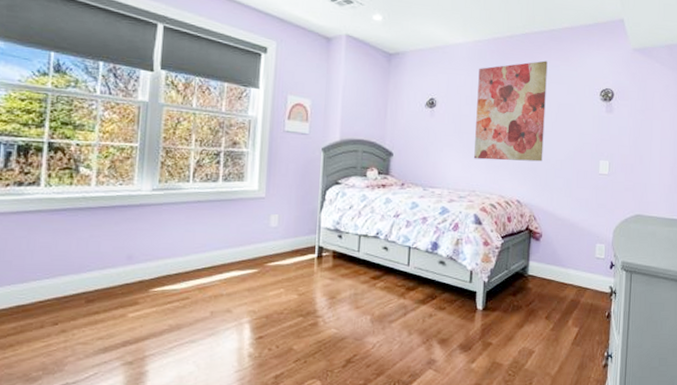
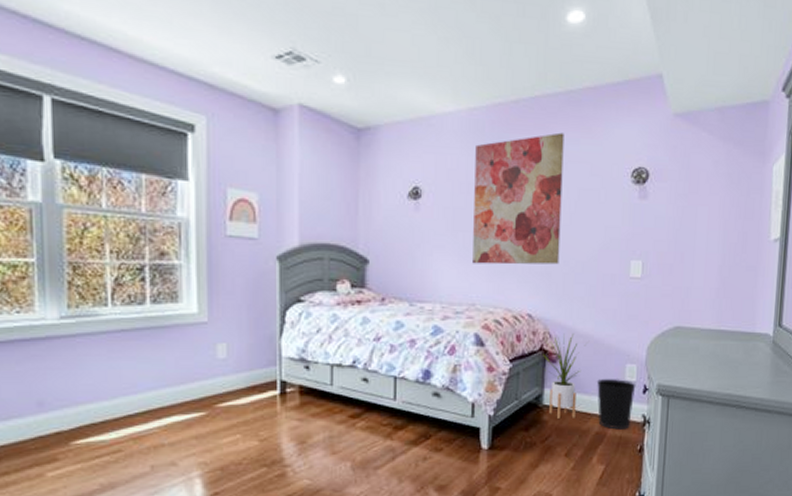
house plant: none [529,217,563,287] -> present [543,333,585,419]
wastebasket: none [572,255,605,298] -> present [596,379,636,430]

